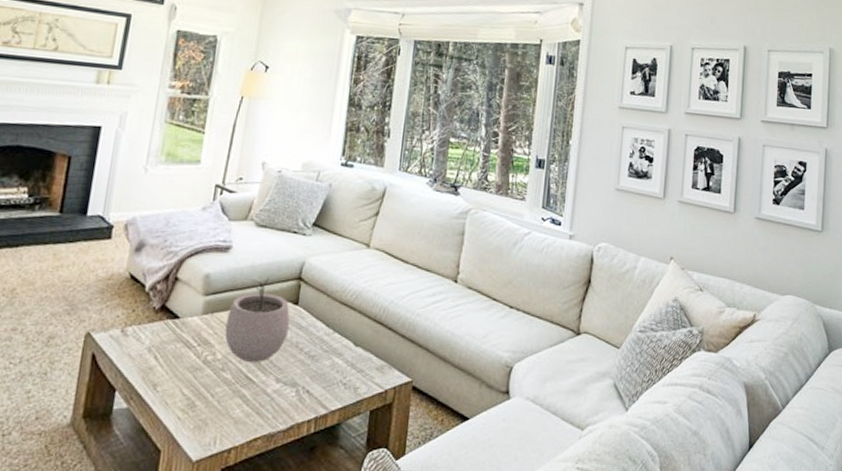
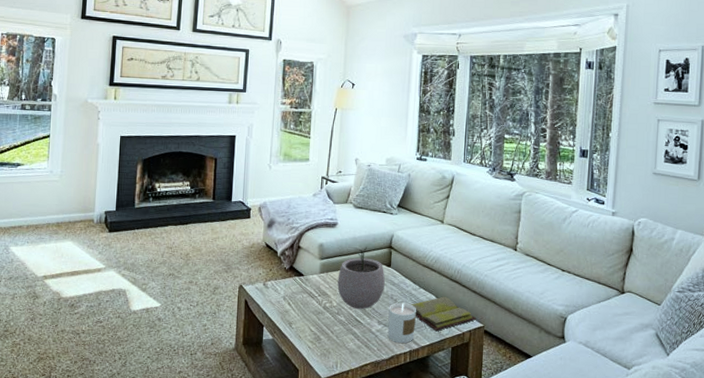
candle: none [287,352,328,408] -> present [387,302,416,344]
diary: none [321,342,404,389] -> present [411,296,477,331]

